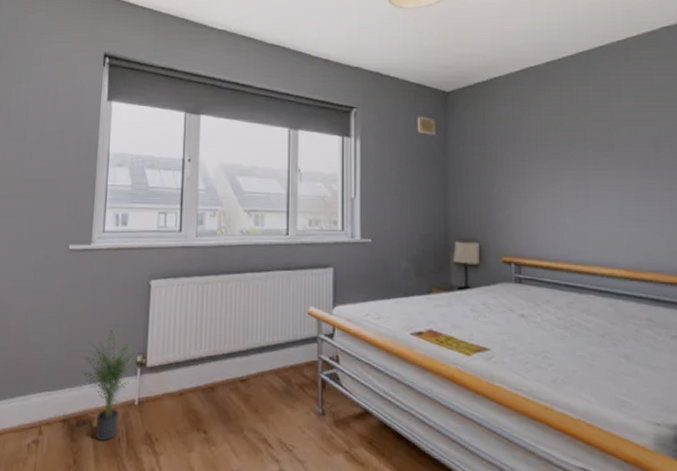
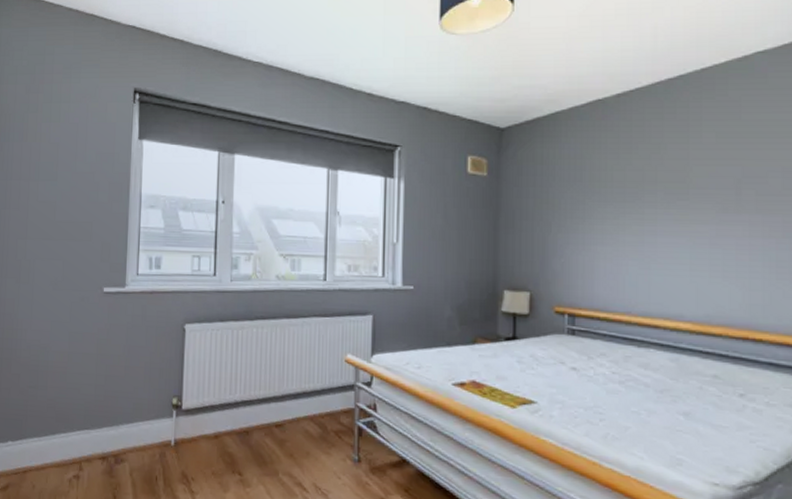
potted plant: present [81,330,139,442] -> none [118,372,174,480]

